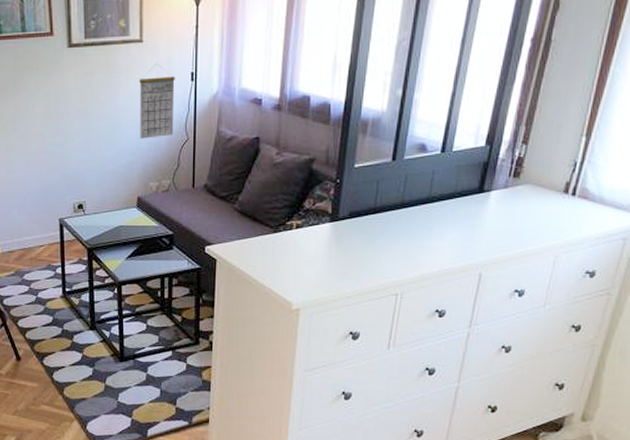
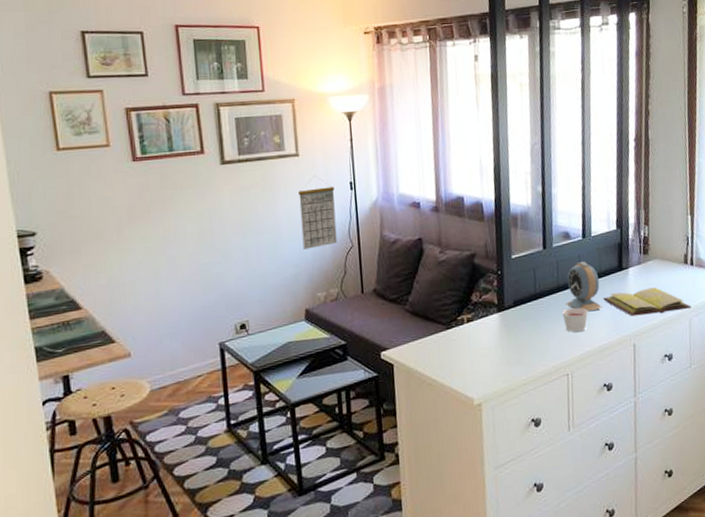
candle: none [402,227,432,253] -> present [562,307,588,333]
alarm clock: none [407,179,453,232] -> present [565,262,603,311]
diary: none [453,216,562,246] -> present [603,287,692,317]

